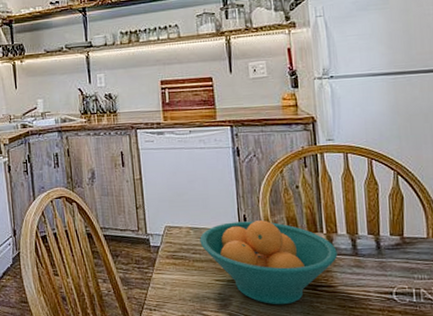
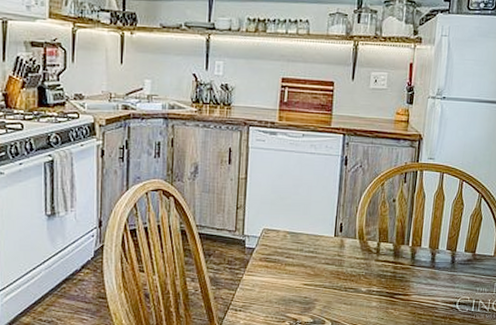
fruit bowl: present [200,220,338,305] -> none [295,229,418,310]

